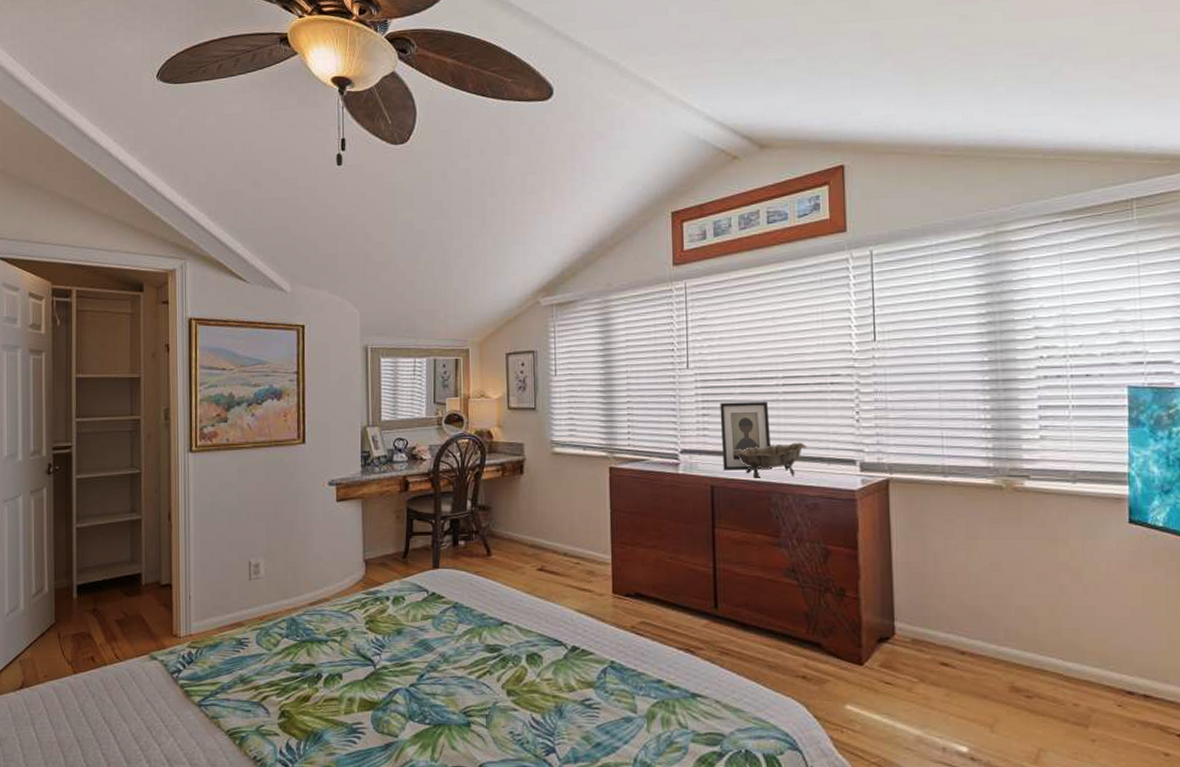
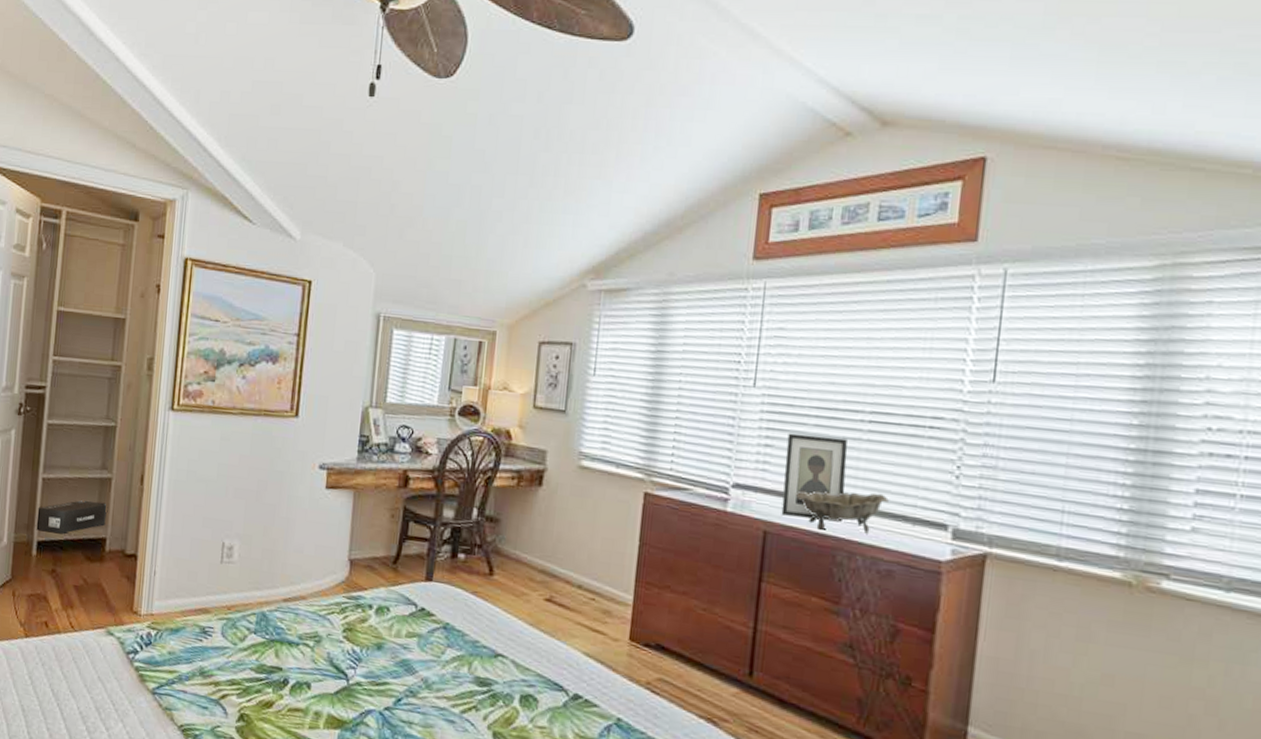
box: none [75,543,140,576] -> present [36,500,107,534]

